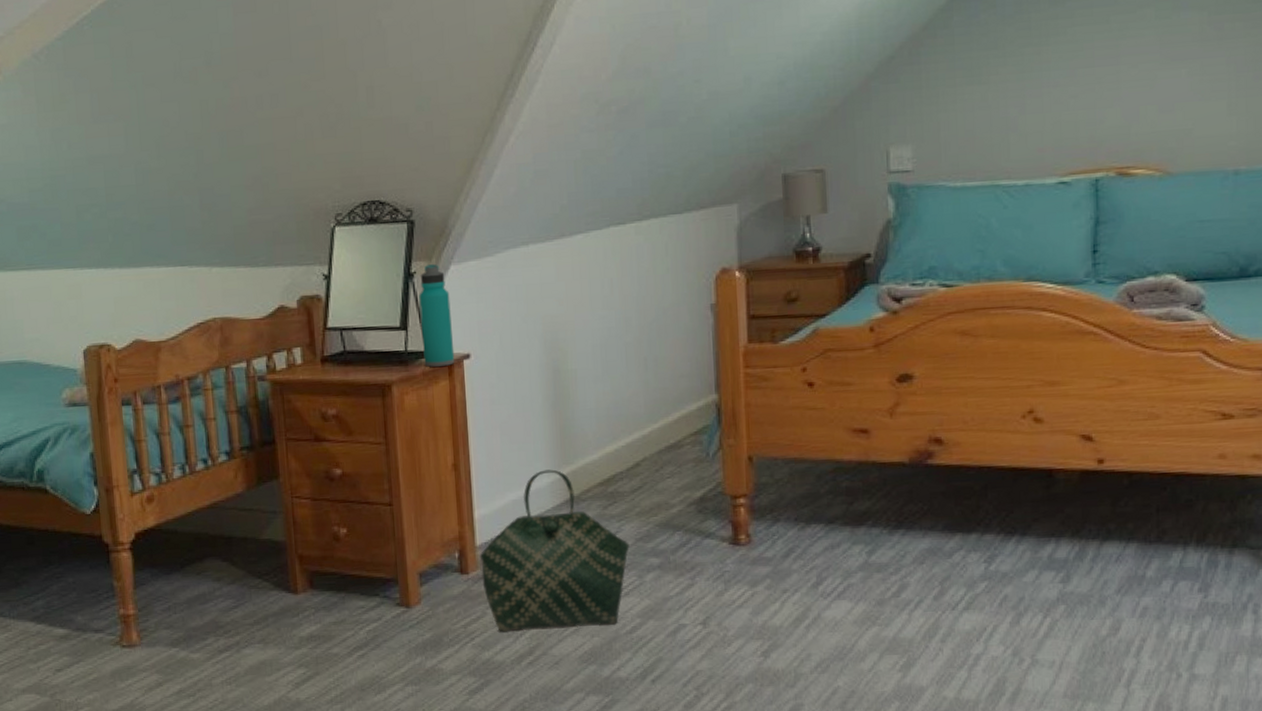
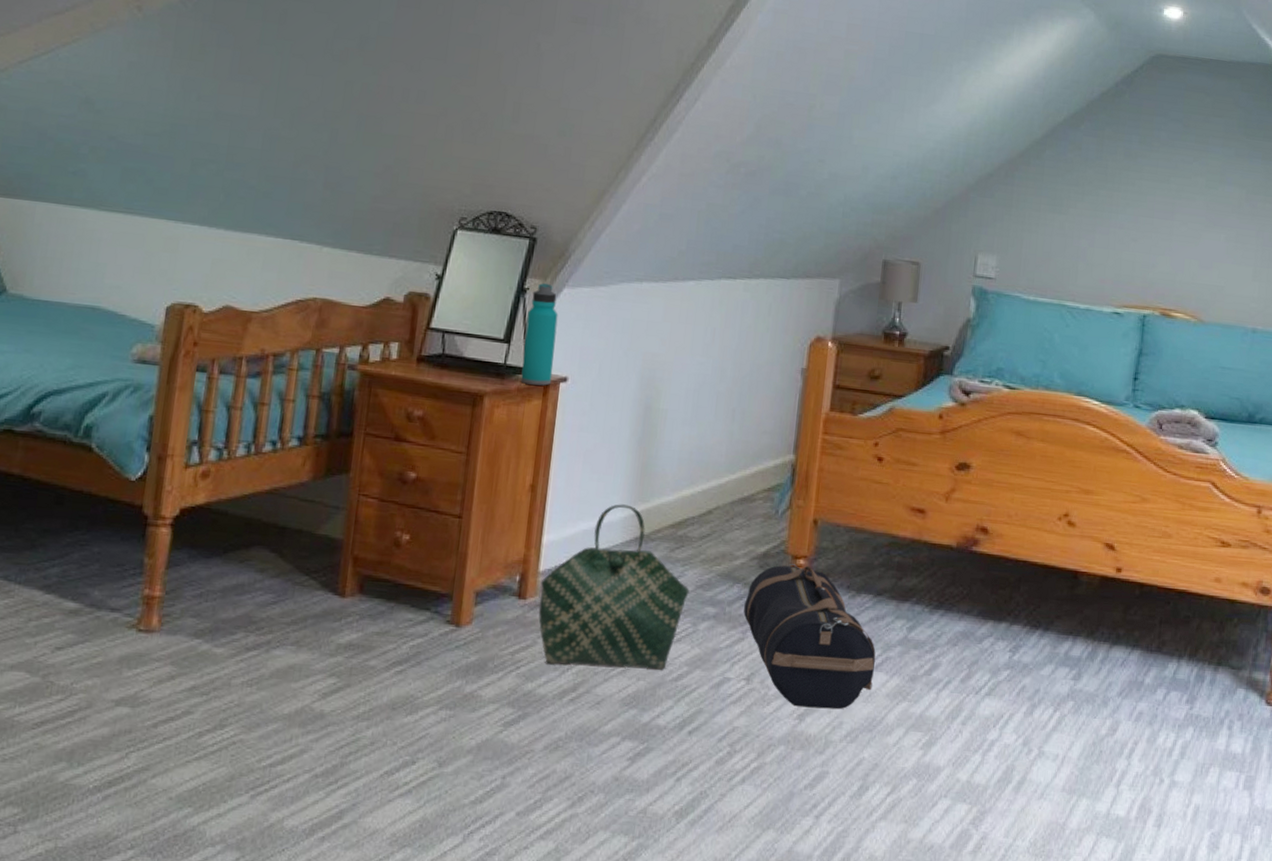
duffel bag: none [688,503,838,644] -> present [743,563,876,709]

